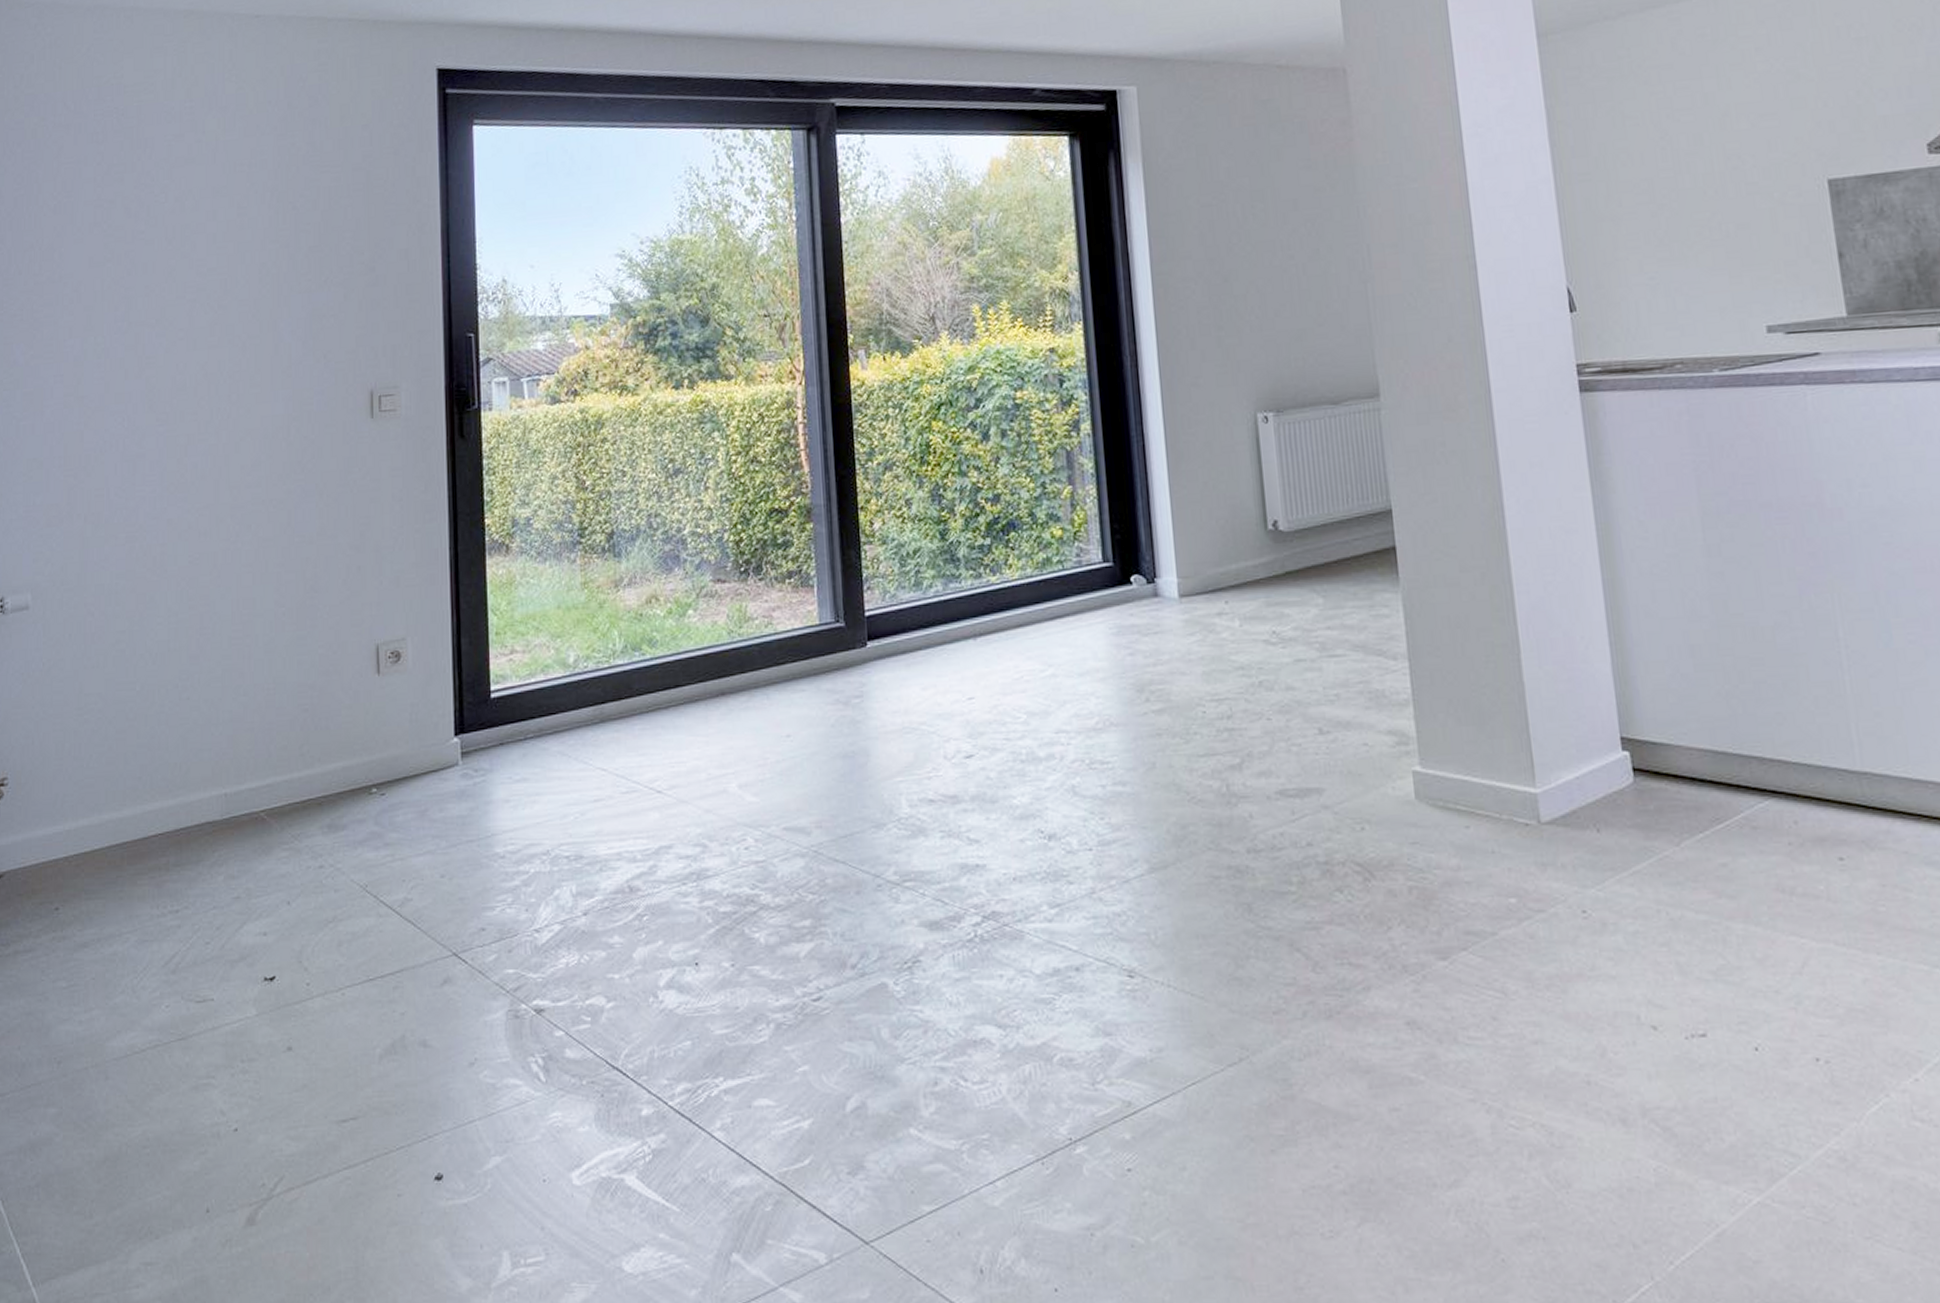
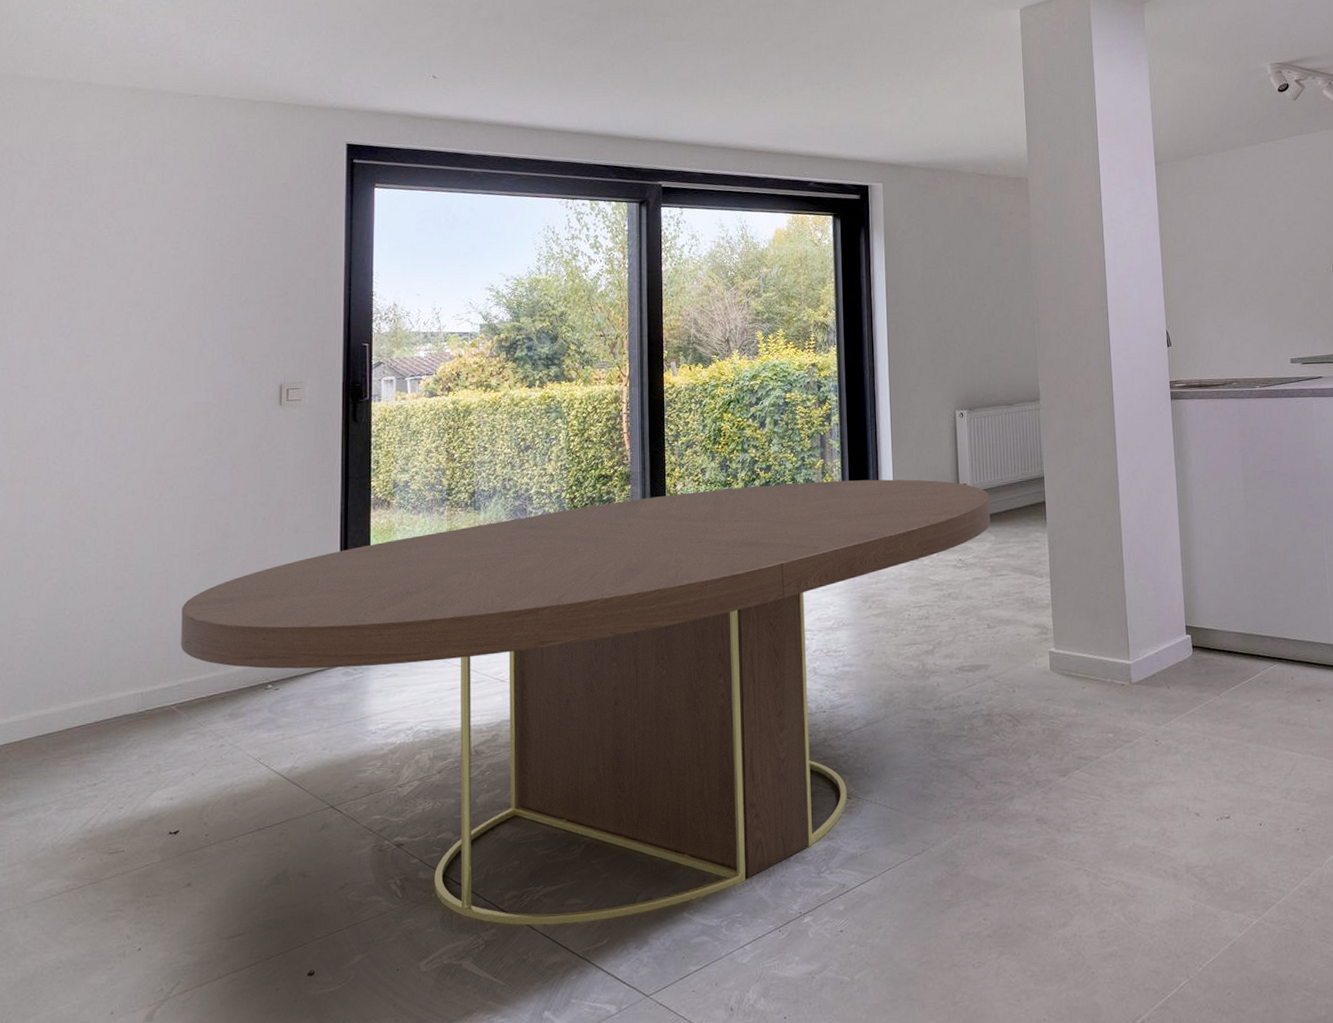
dining table: none [267,513,1316,1133] -> present [181,479,990,925]

